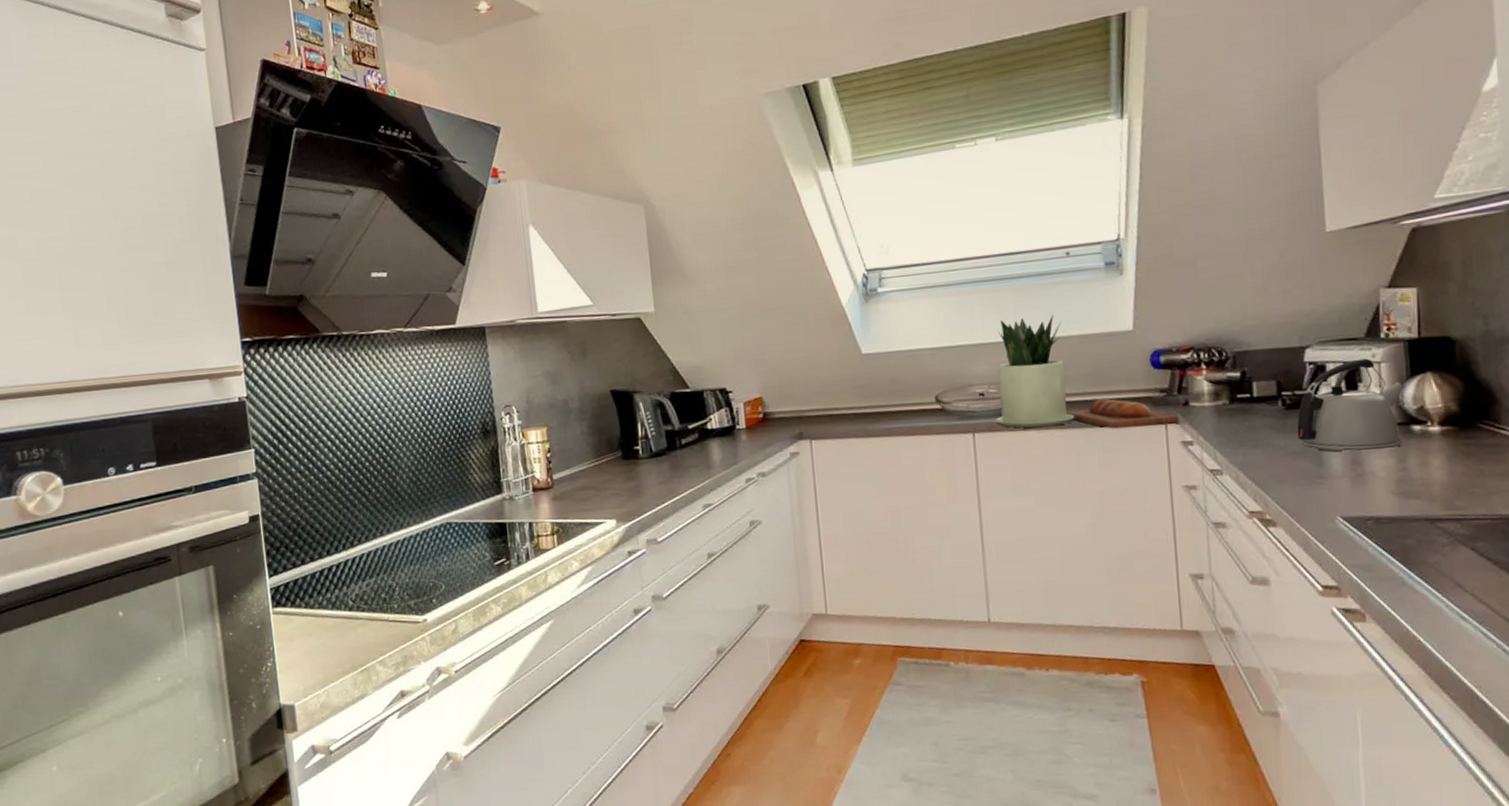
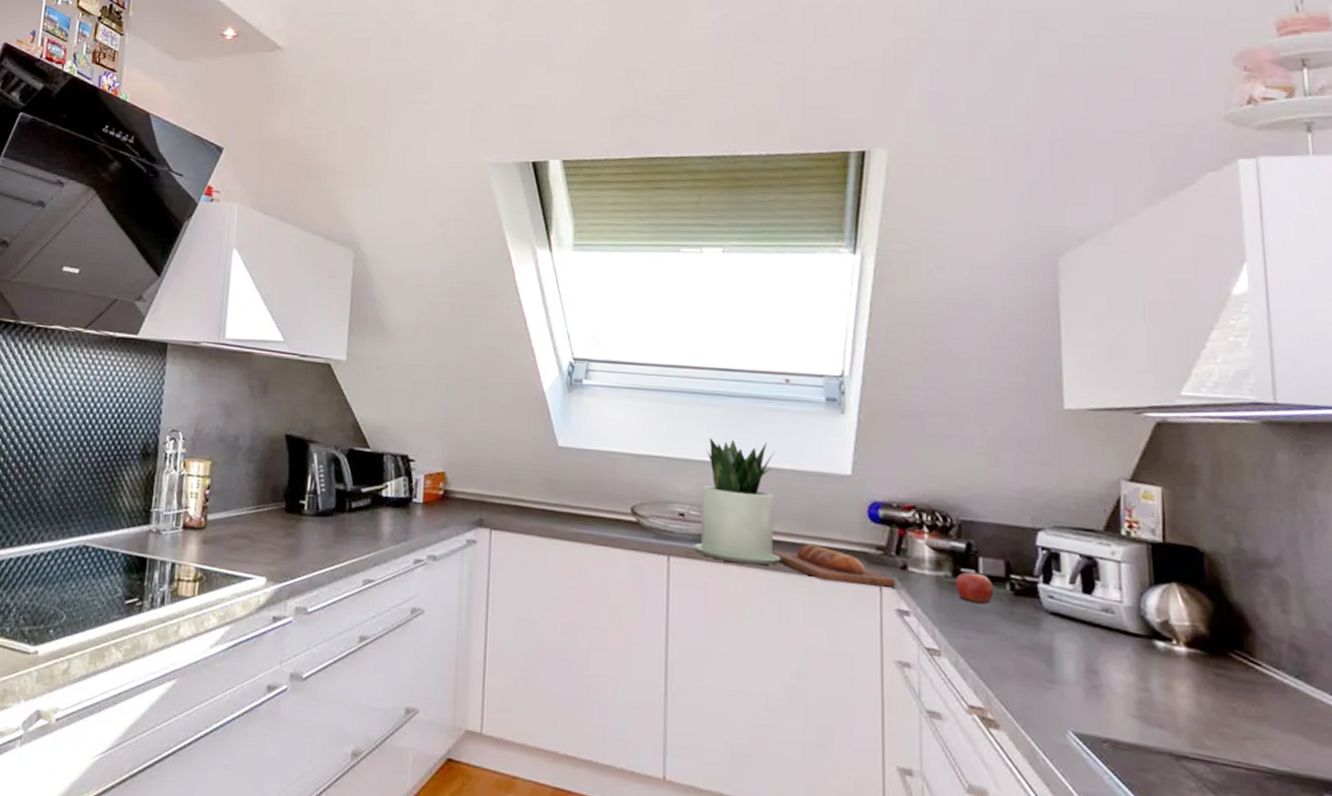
fruit: none [1233,393,1268,424] -> present [956,570,994,605]
kettle: present [1297,358,1406,453] -> none [1026,553,1149,664]

